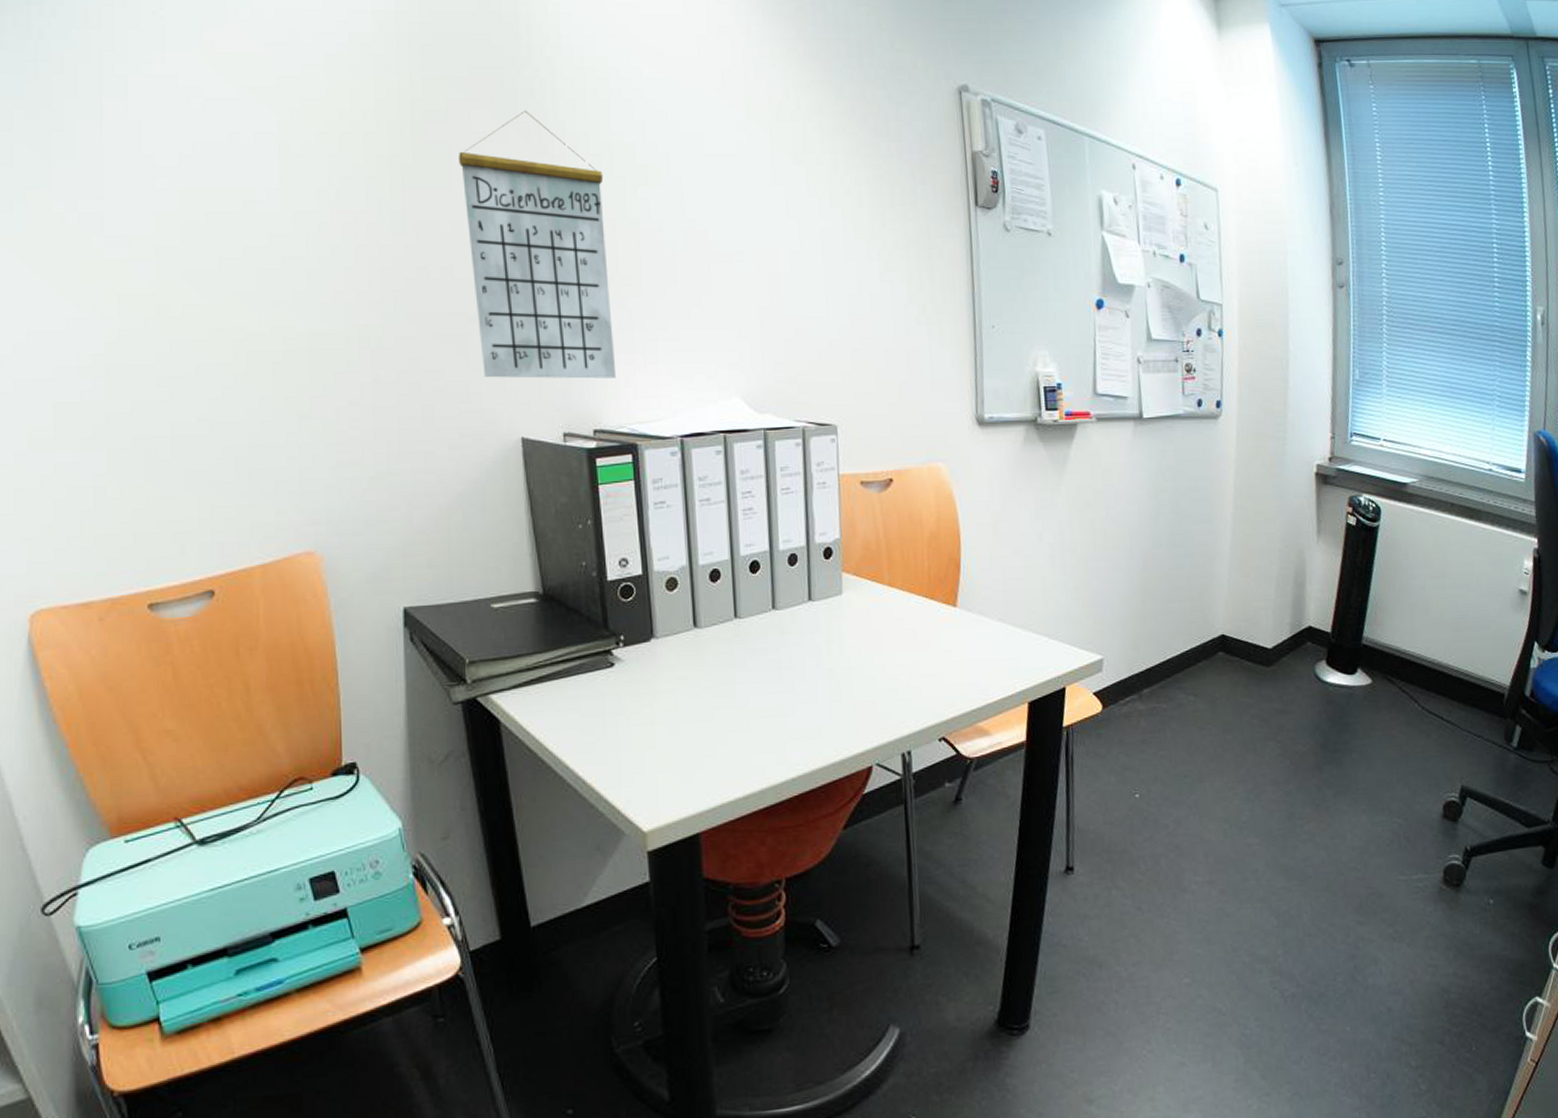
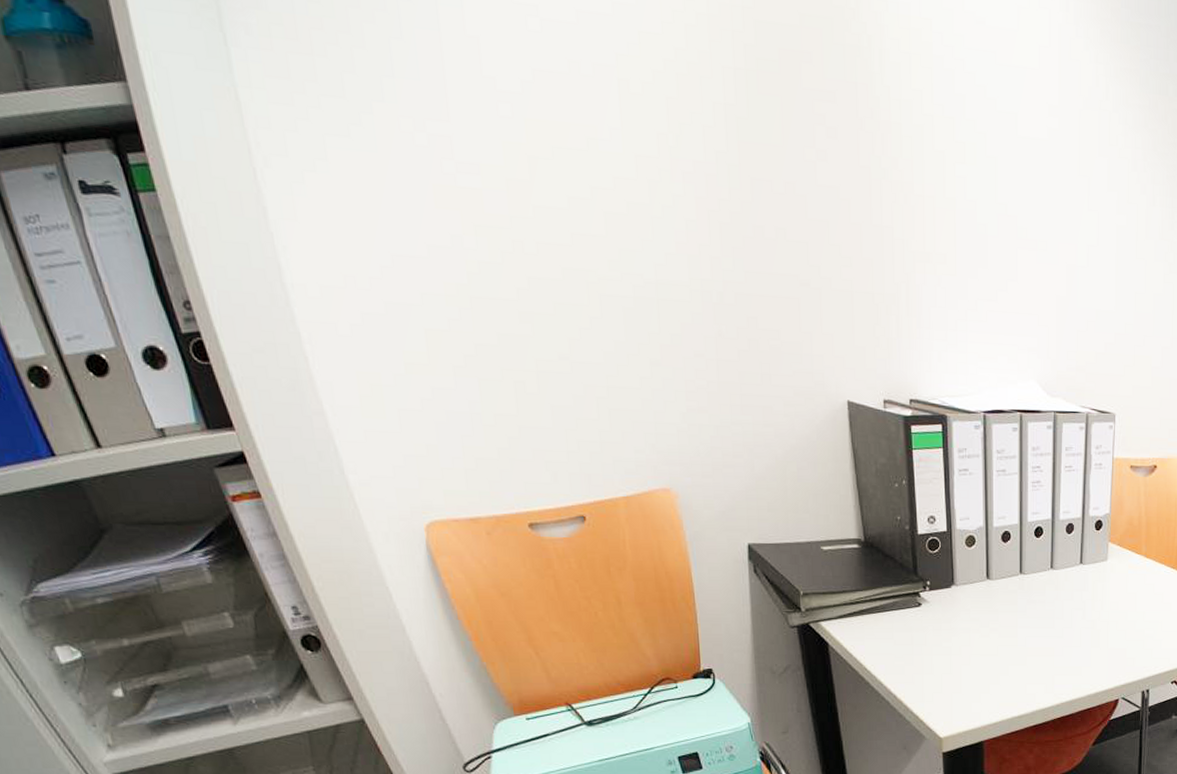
calendar: present [459,110,617,379] -> none [790,69,931,353]

